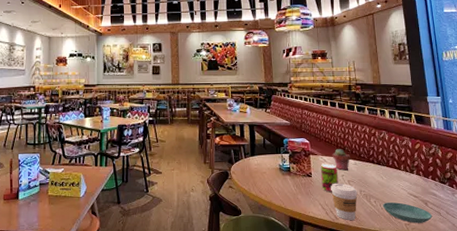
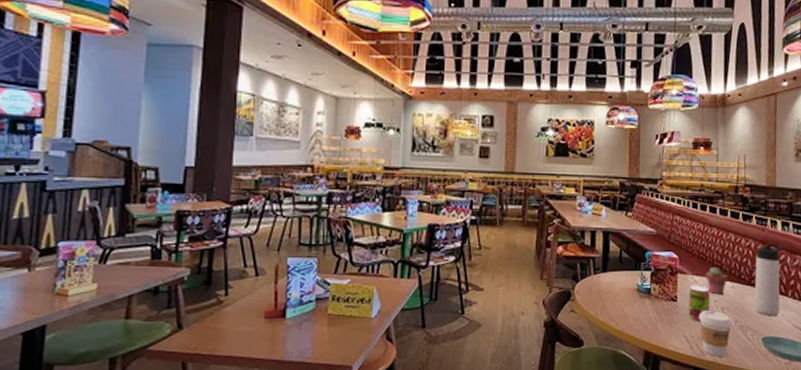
thermos bottle: none [371,128,396,187] -> present [754,244,782,317]

